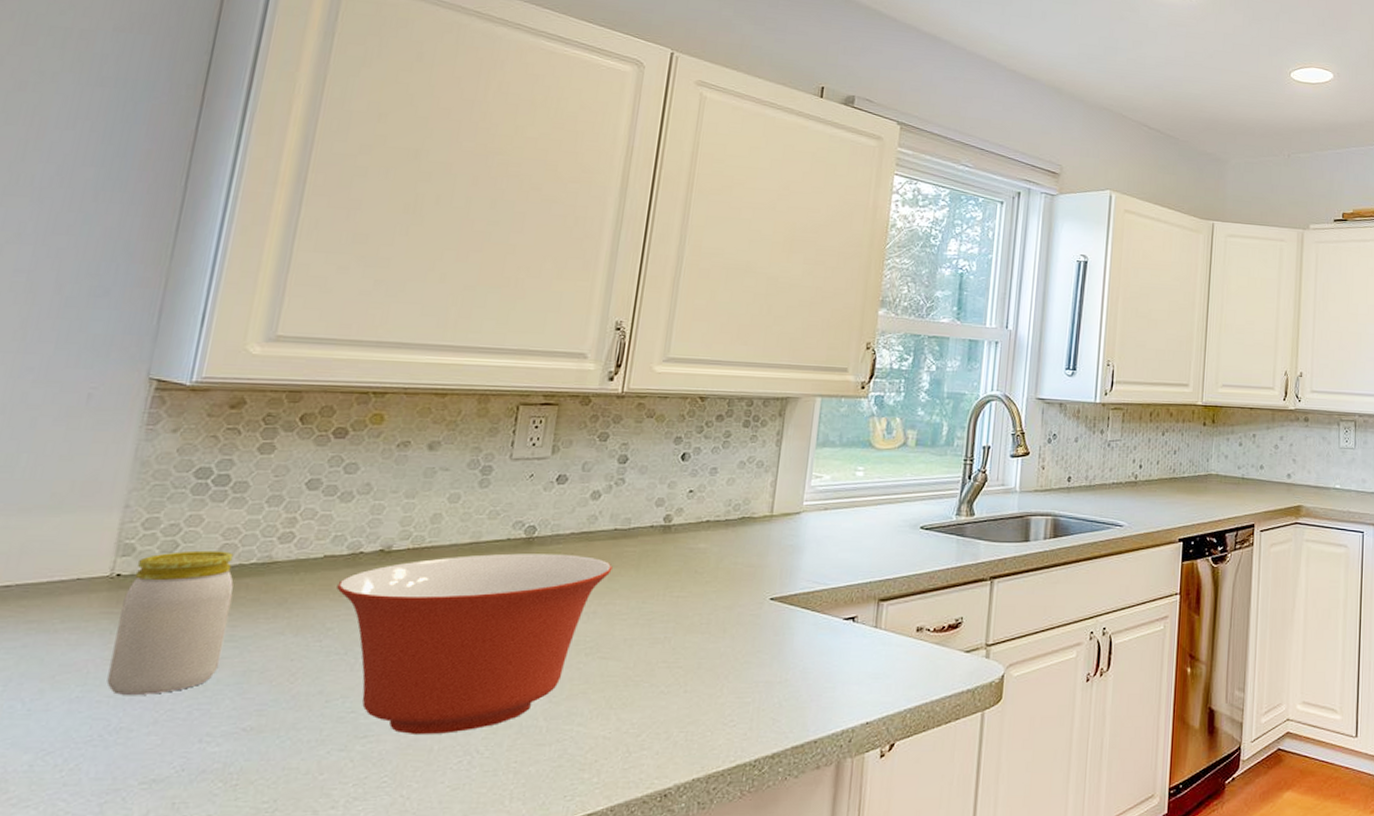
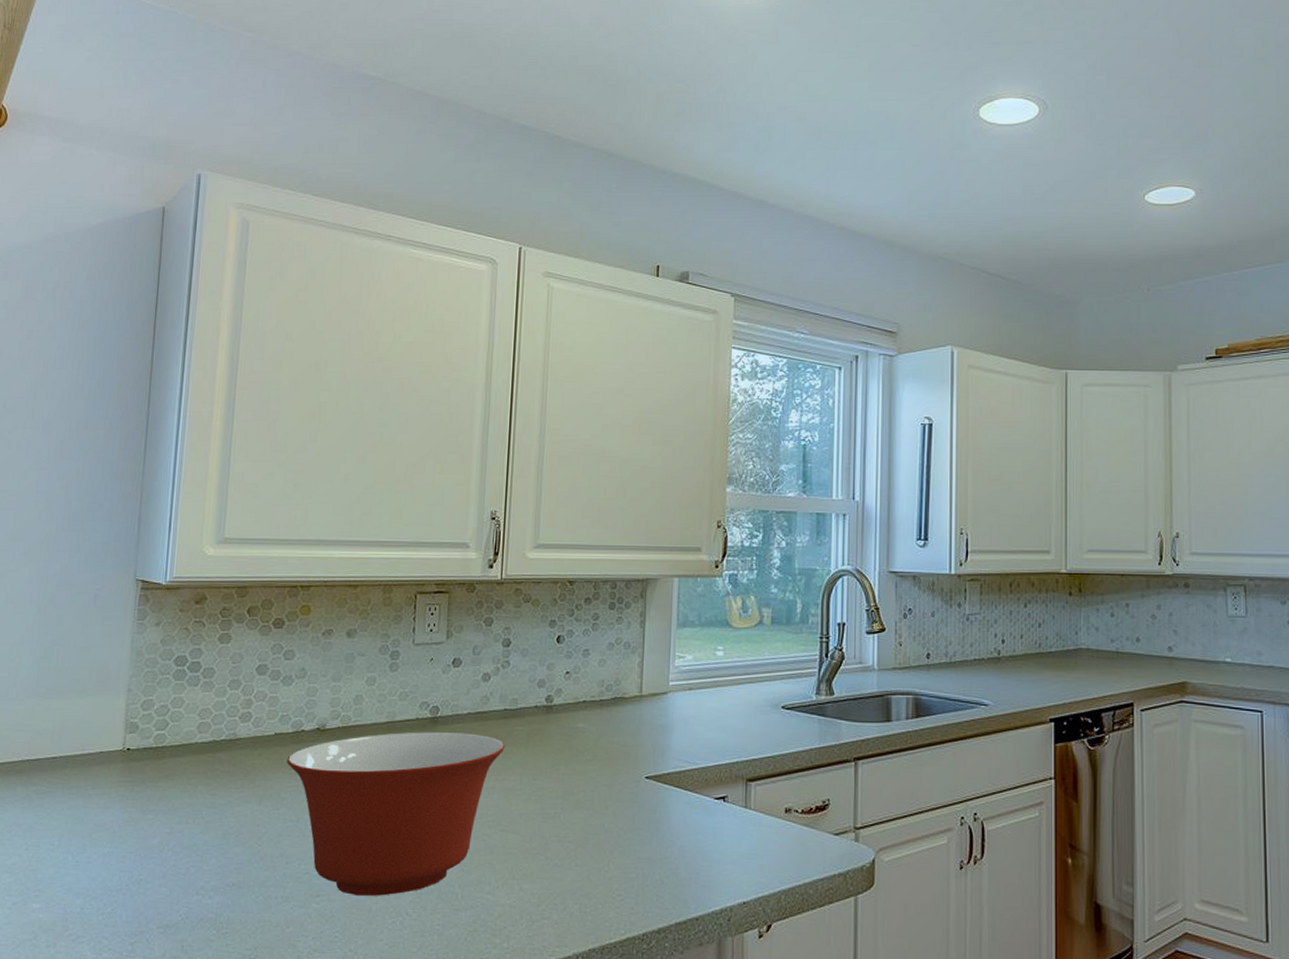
jar: present [106,550,234,695] -> none [128,728,211,852]

